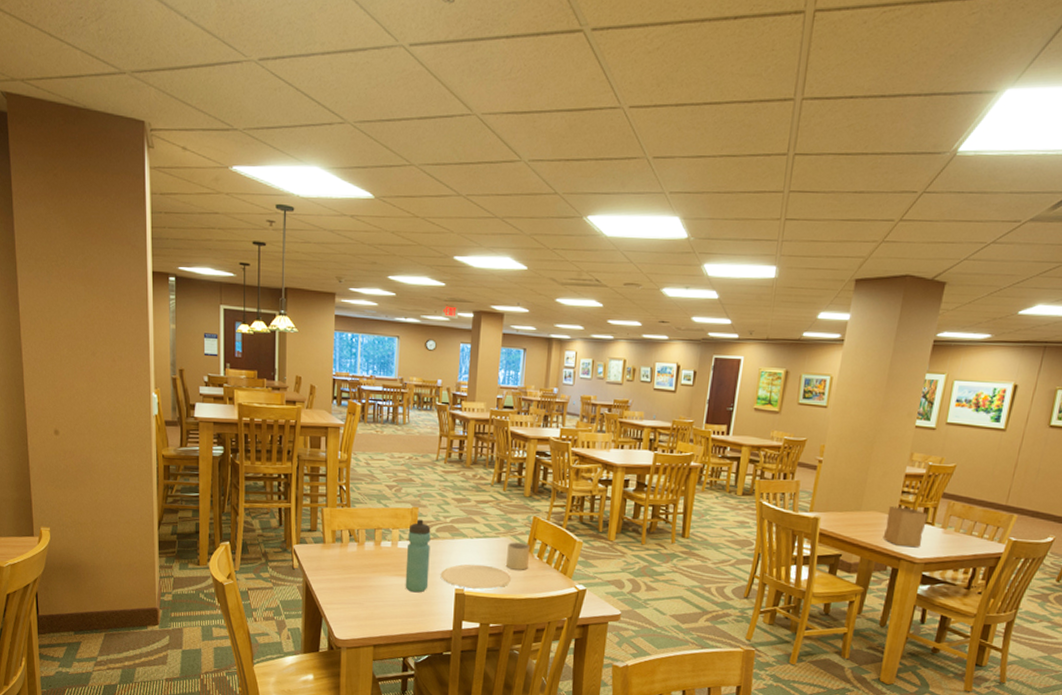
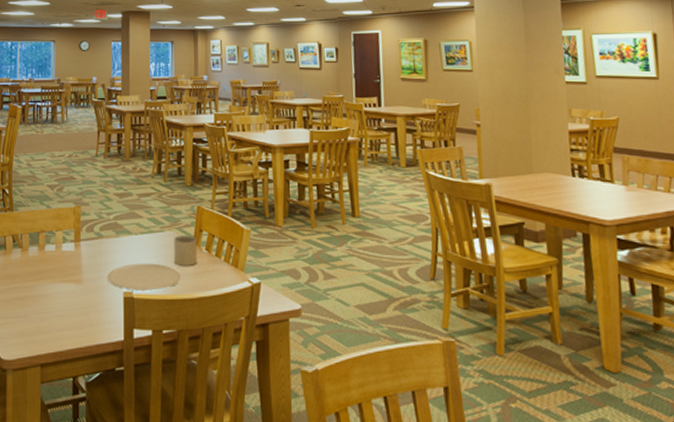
water bottle: present [405,519,431,593] -> none [71,218,96,300]
paper bag: present [882,505,928,548] -> none [560,165,607,209]

